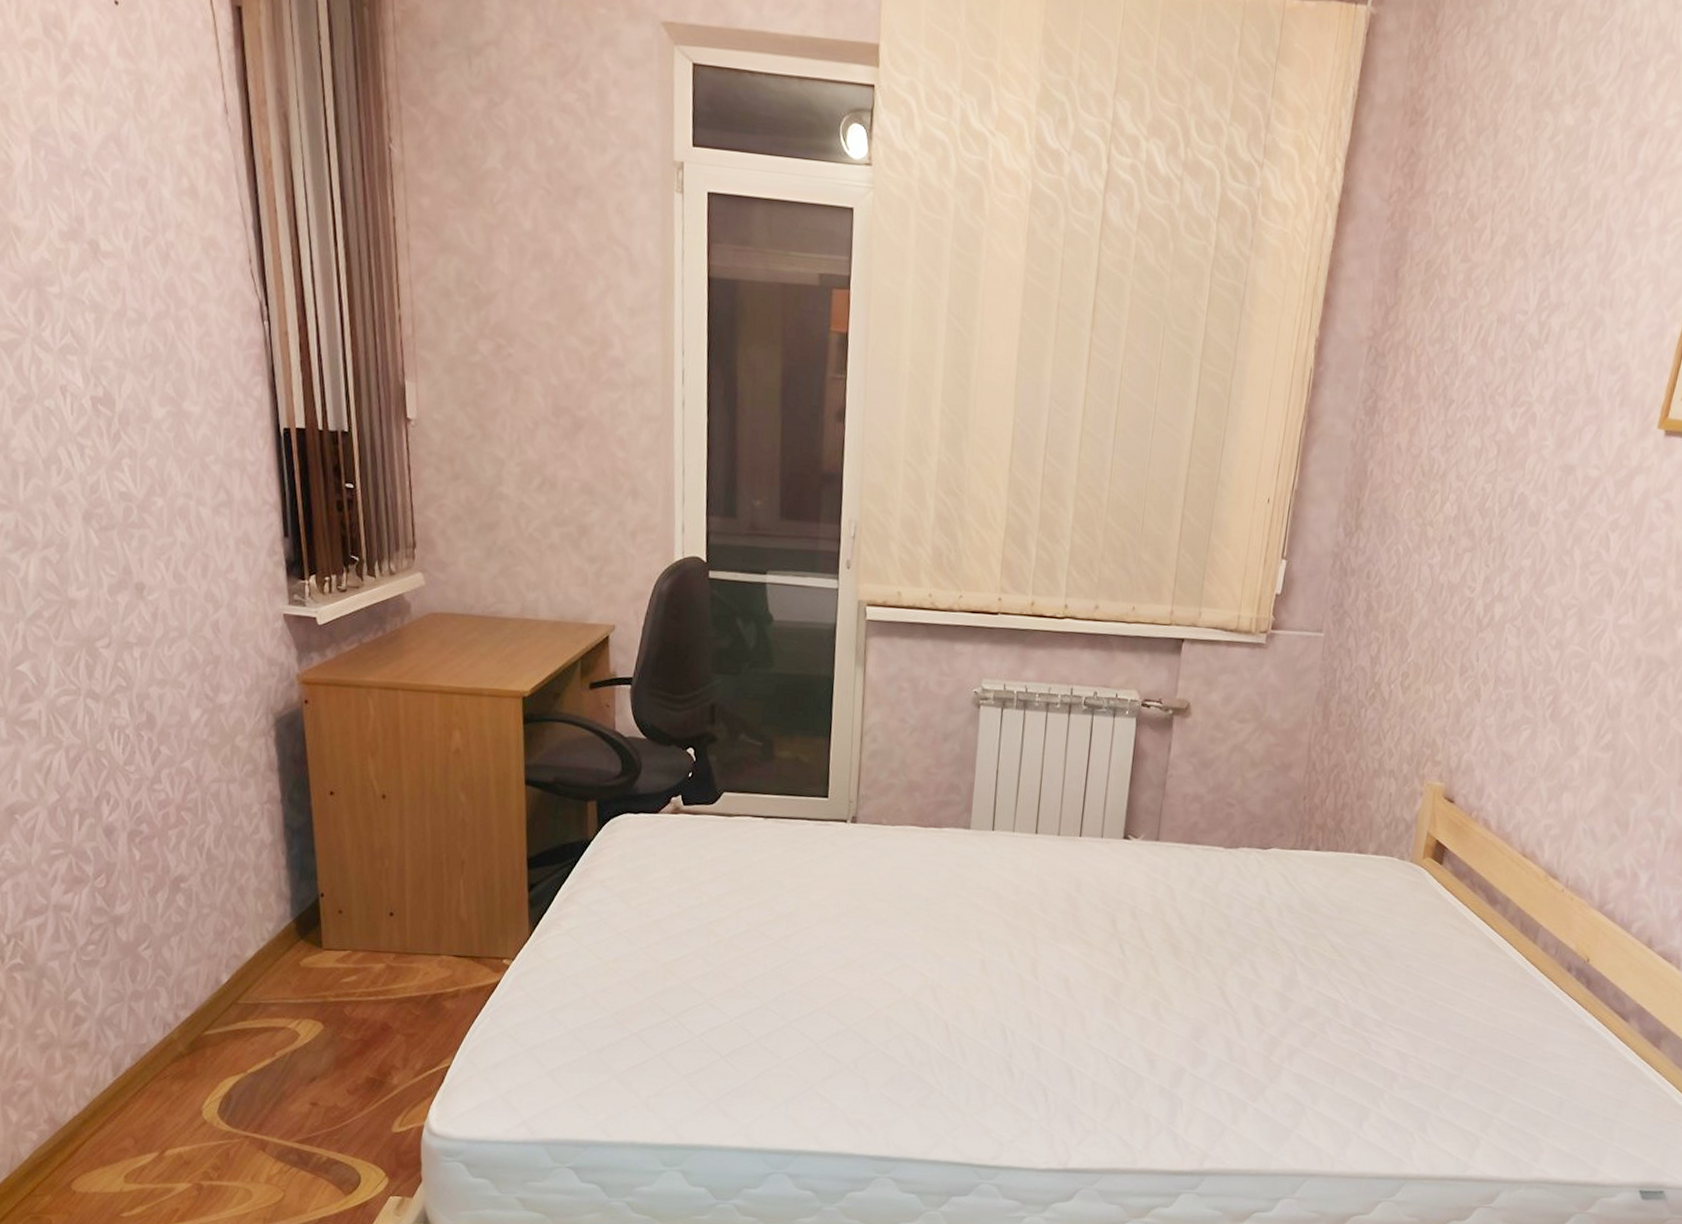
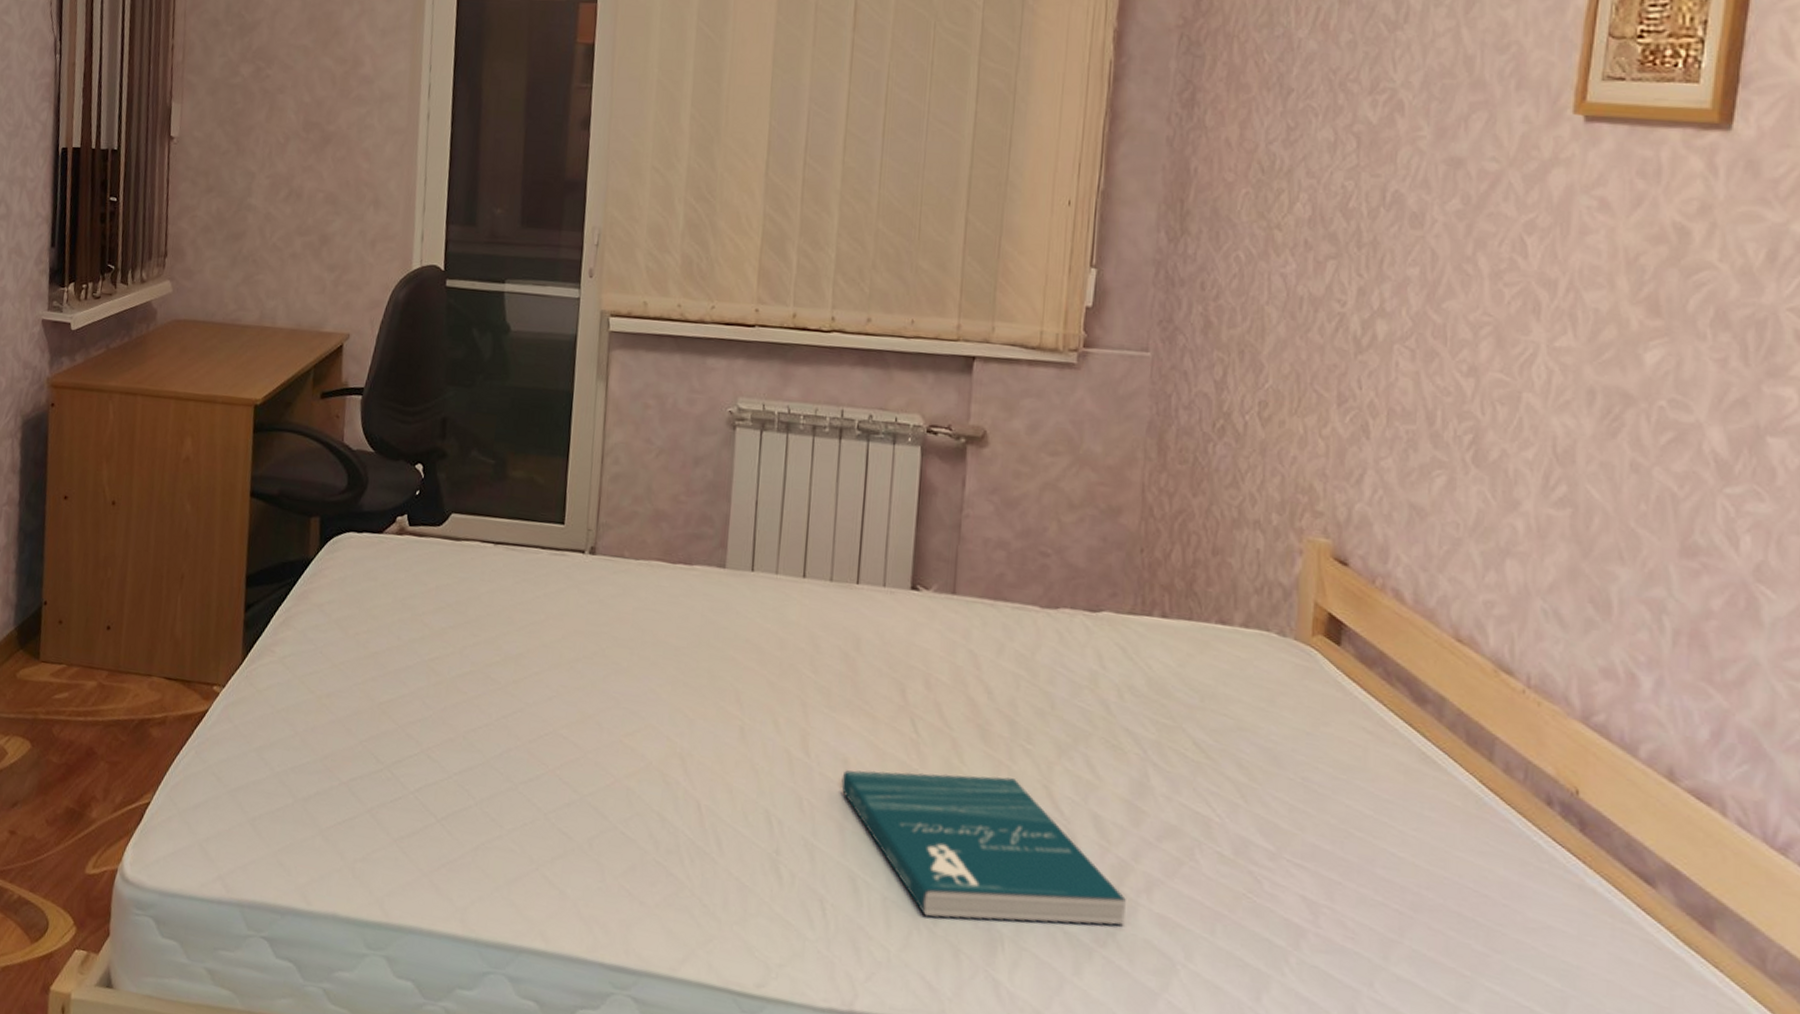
book: none [1062,982,1273,1093] -> present [841,770,1126,926]

